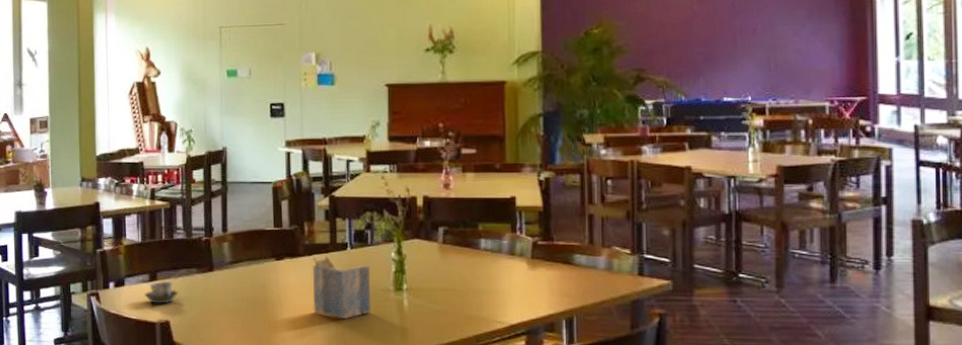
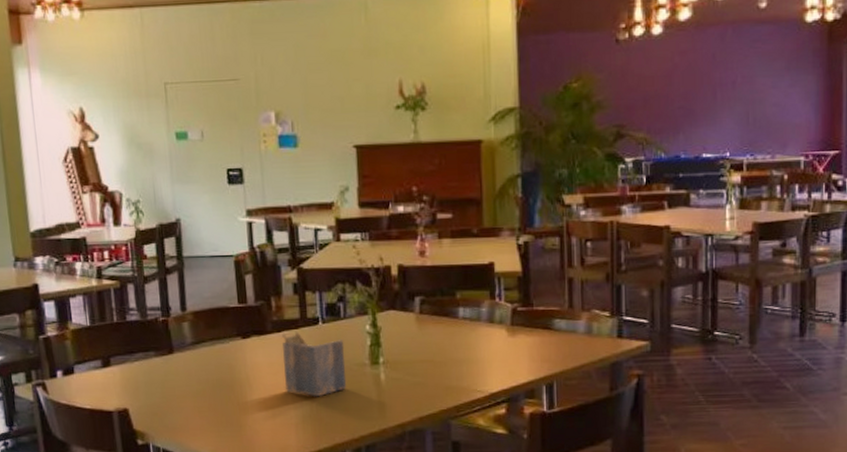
cup: present [144,280,179,305] -> none [97,366,136,393]

